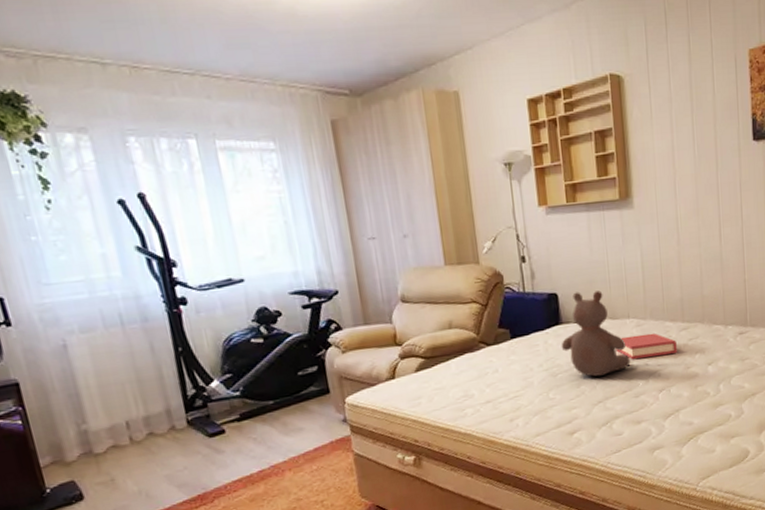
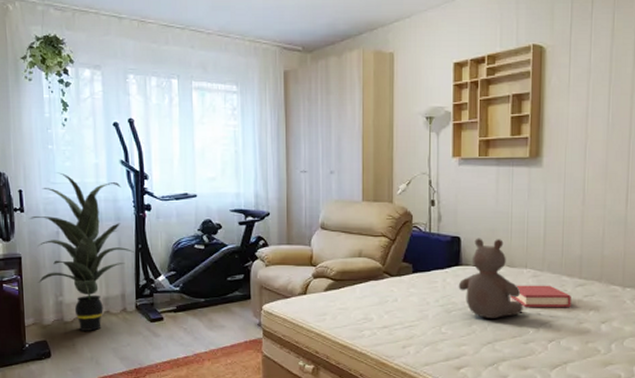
indoor plant: none [21,269,174,462] -> present [29,172,134,331]

